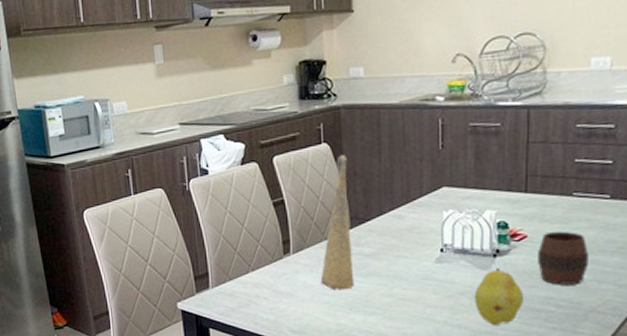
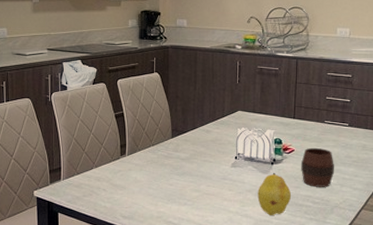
decorative vase: present [320,155,355,290] -> none [147,82,173,185]

